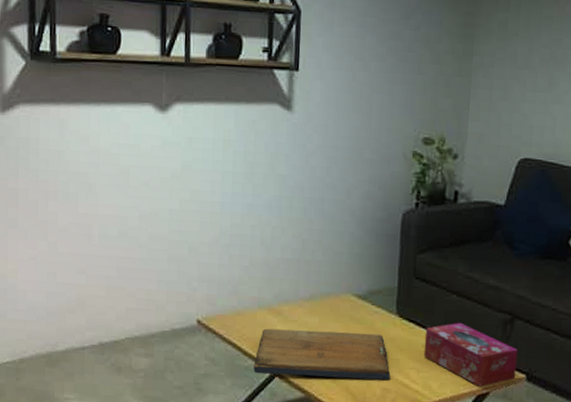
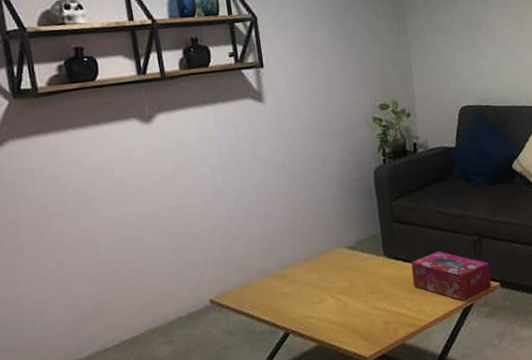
religious icon: present [253,328,391,381] -> none [268,276,389,336]

